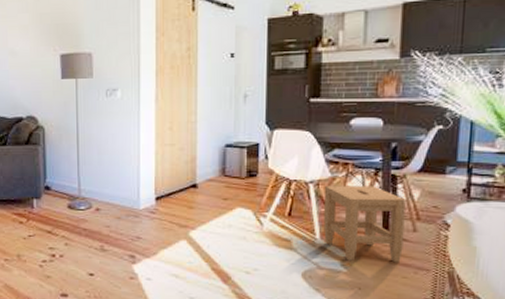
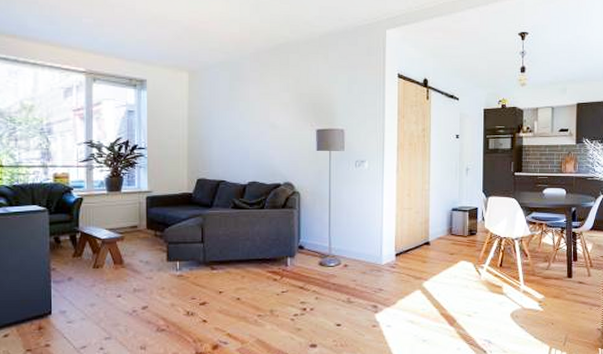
stool: present [323,185,406,263] -> none [525,241,583,303]

